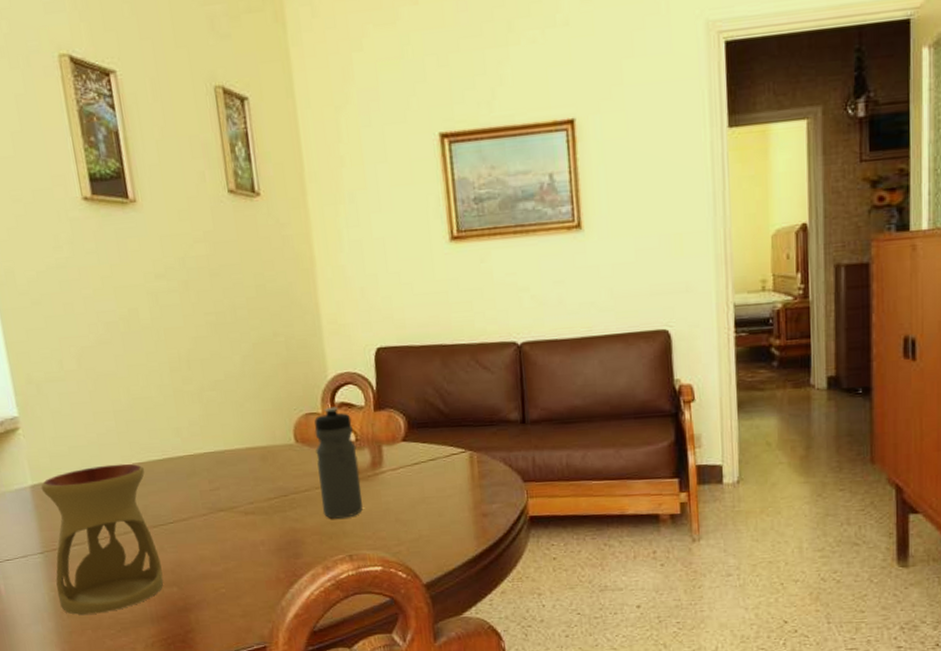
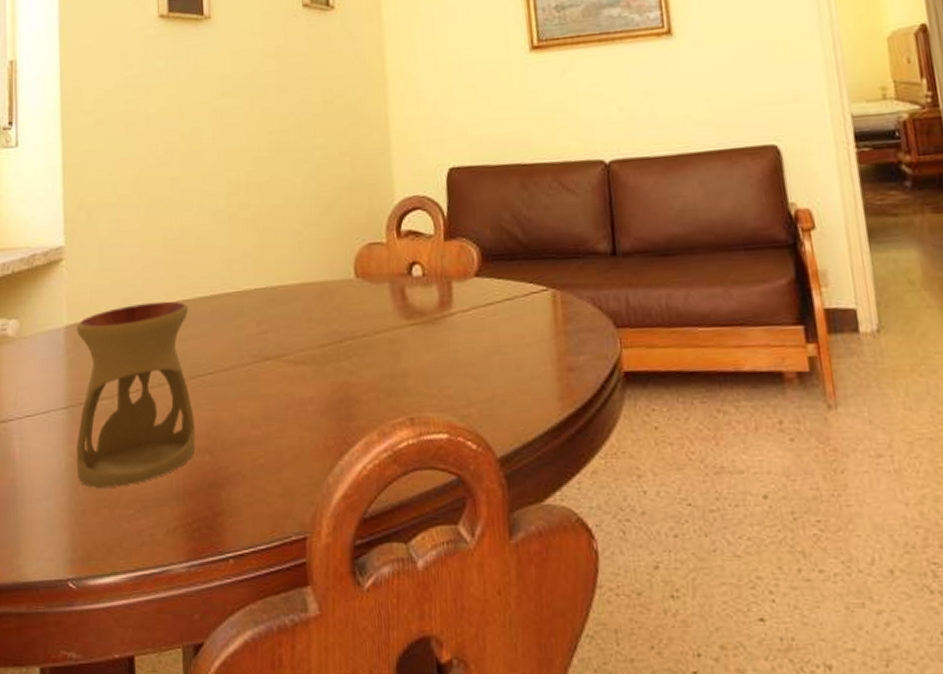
water bottle: present [314,407,363,519] -> none [377,235,428,371]

